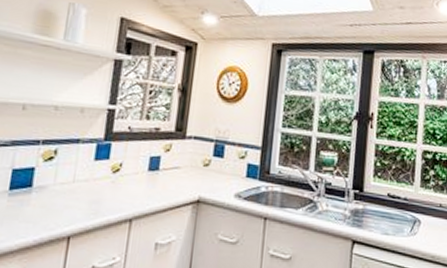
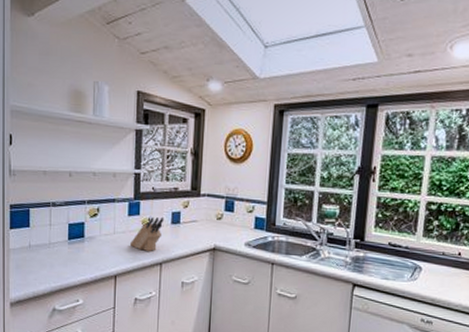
knife block: none [92,162,140,205] -> present [129,216,165,251]

